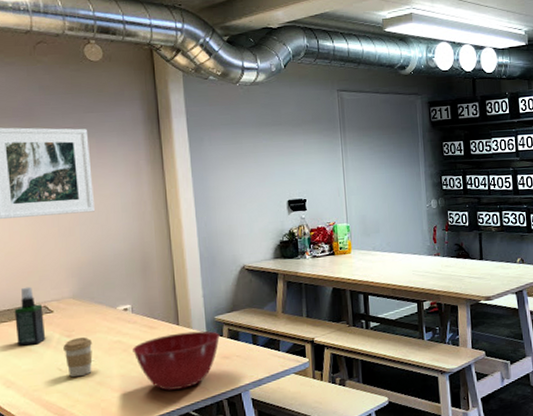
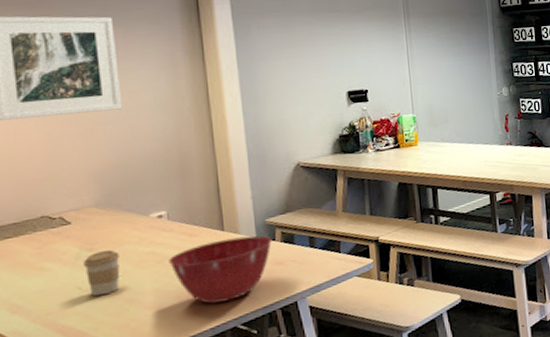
spray bottle: present [14,286,46,346] -> none [22,196,62,265]

